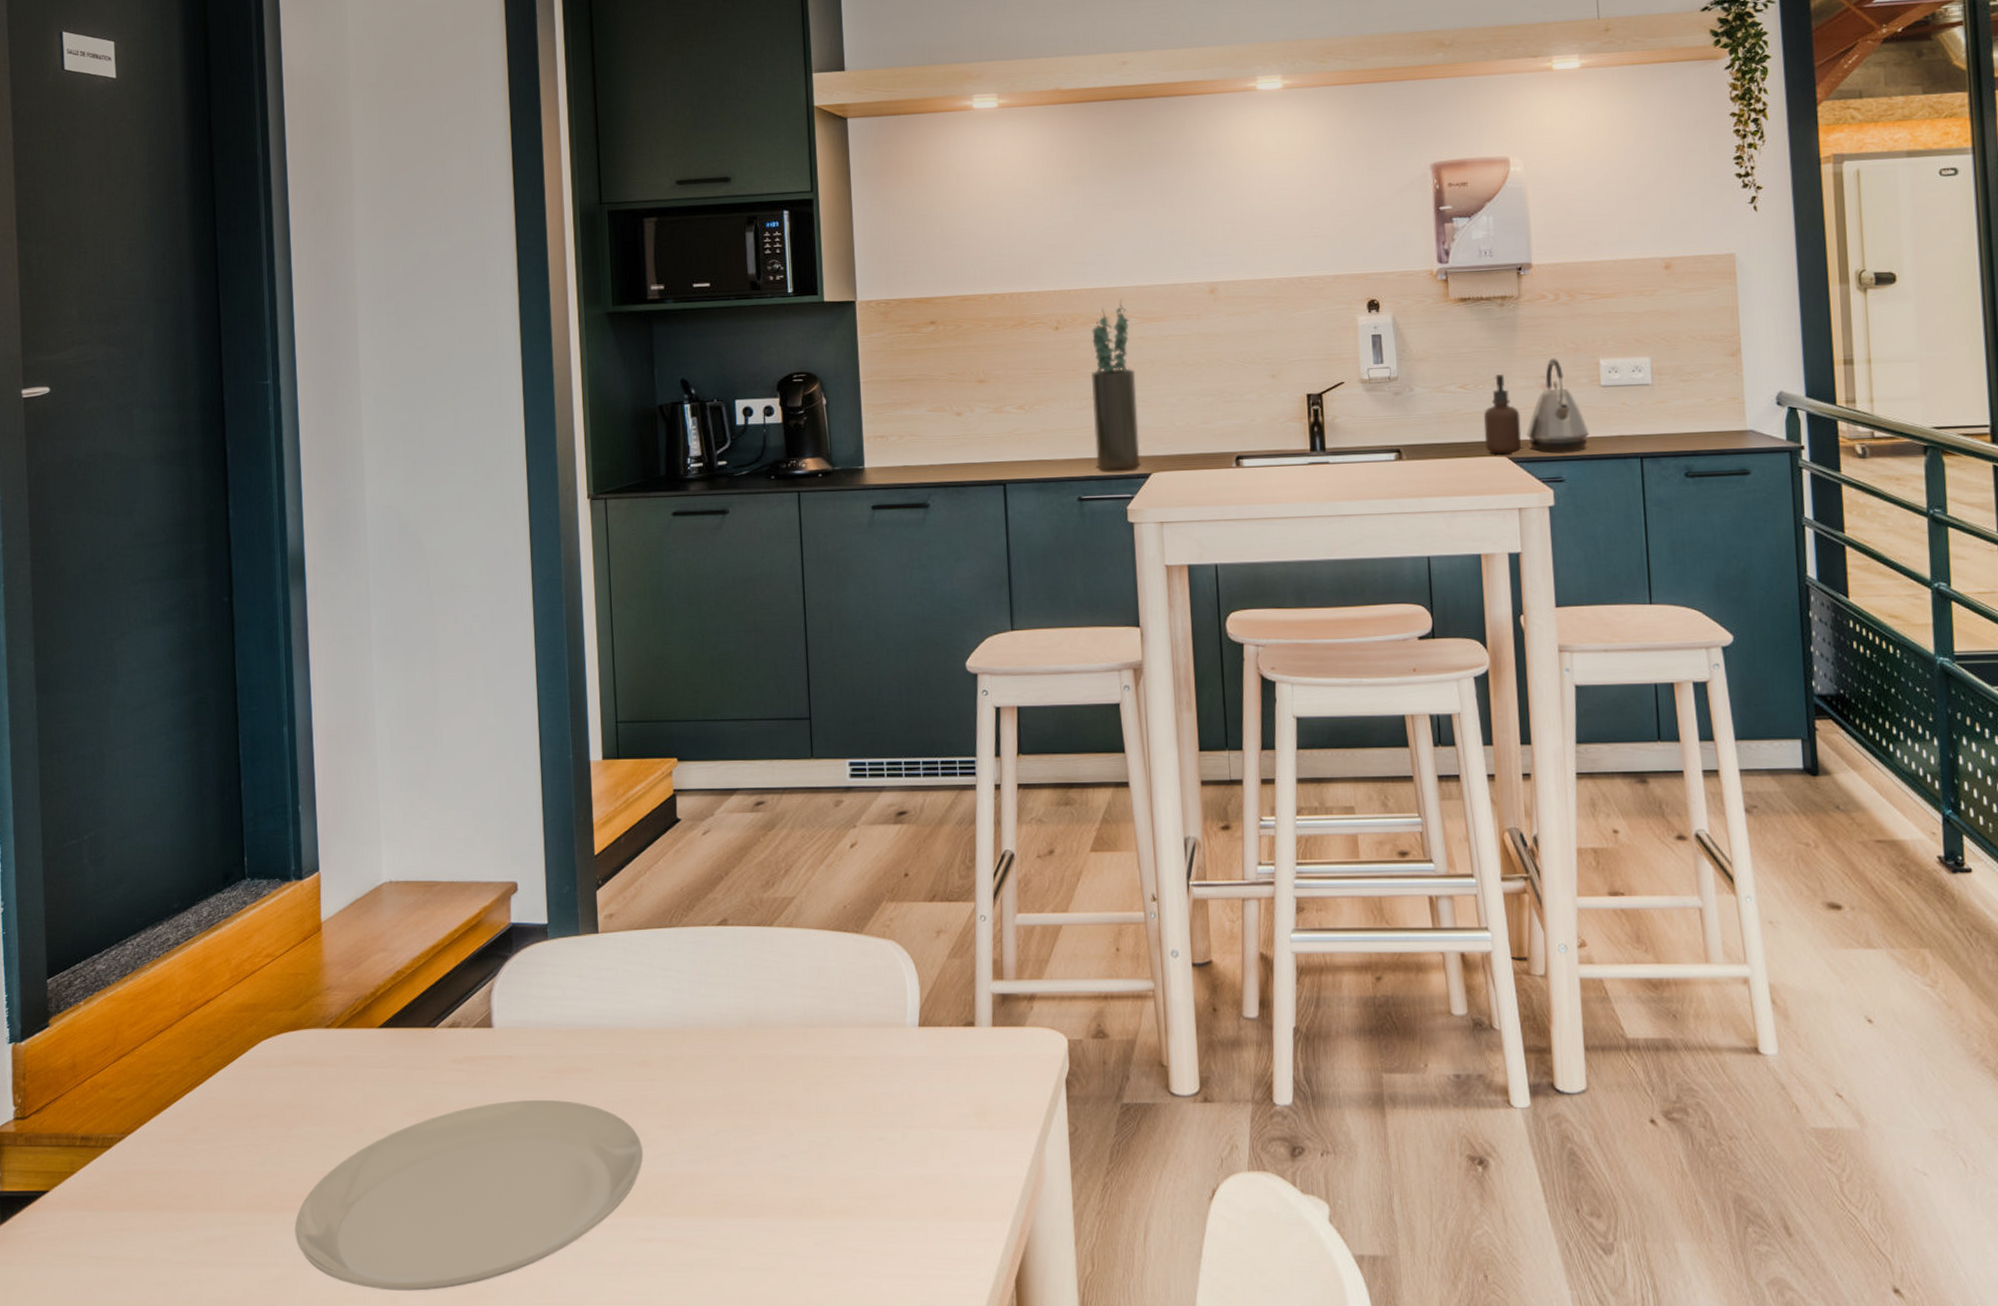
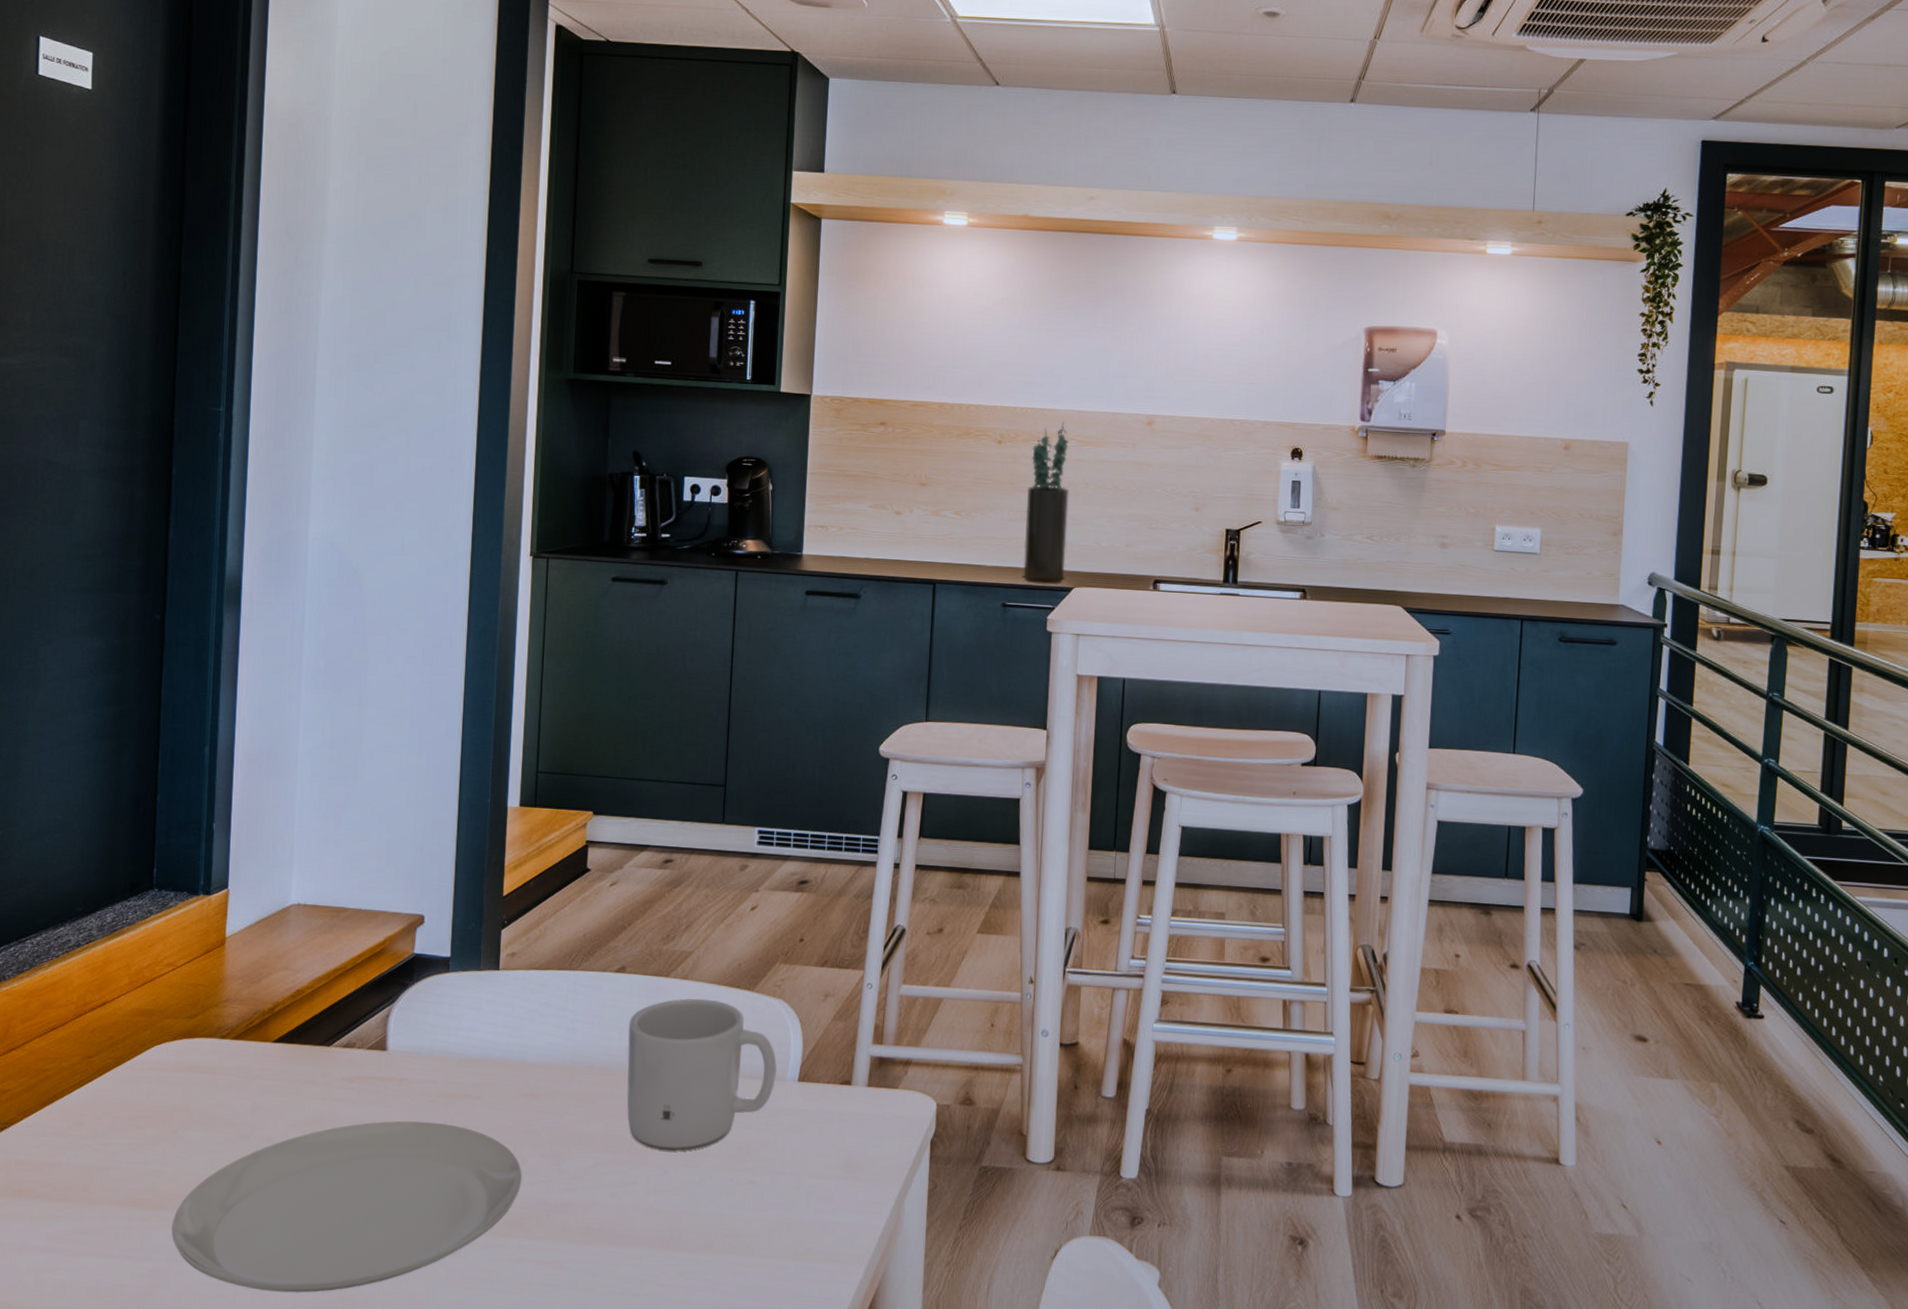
mug: none [736,946,896,1111] -> present [627,998,777,1151]
soap dispenser: present [1483,374,1522,455] -> none [1383,530,1418,604]
kettle: present [1526,358,1589,455] -> none [1422,520,1478,609]

